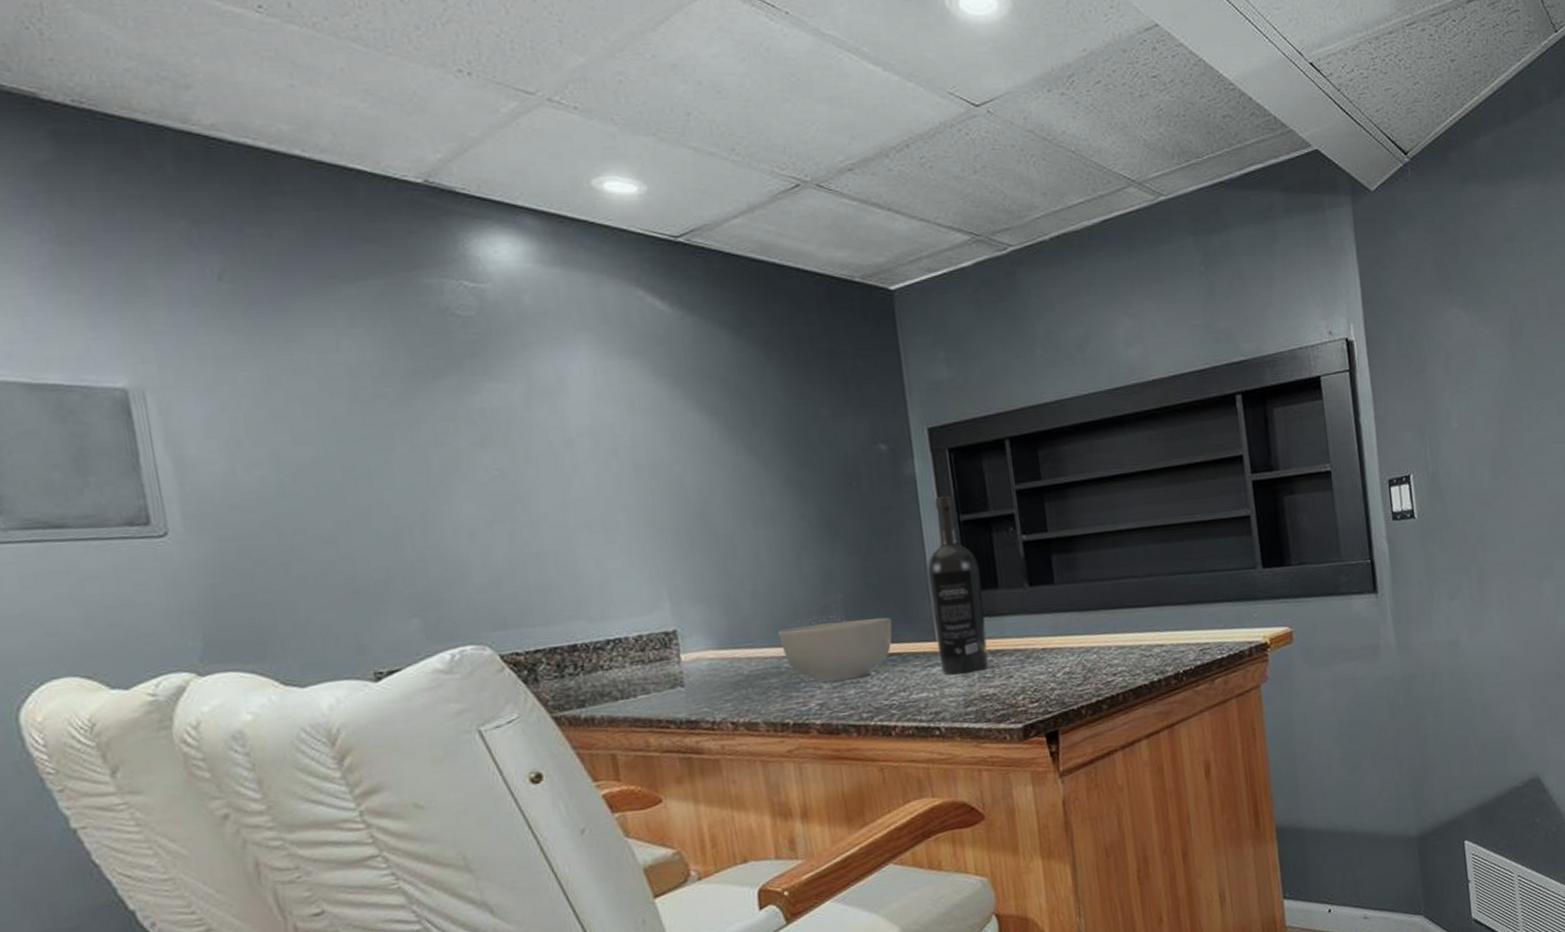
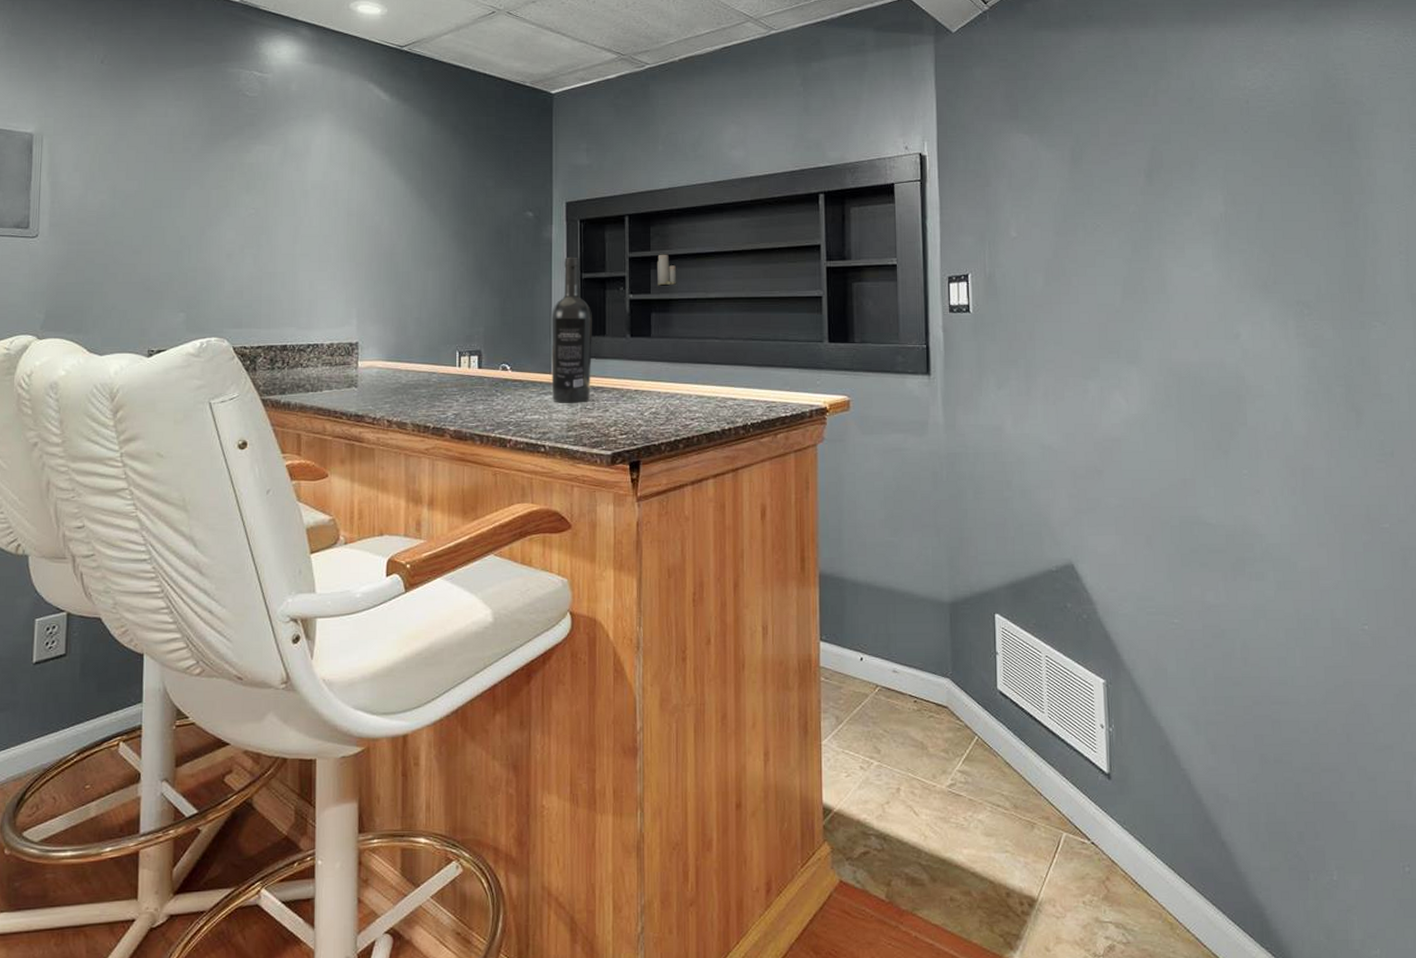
bowl: present [778,617,893,683] -> none [432,349,519,397]
candle: none [1050,481,1079,523] -> present [656,253,677,287]

